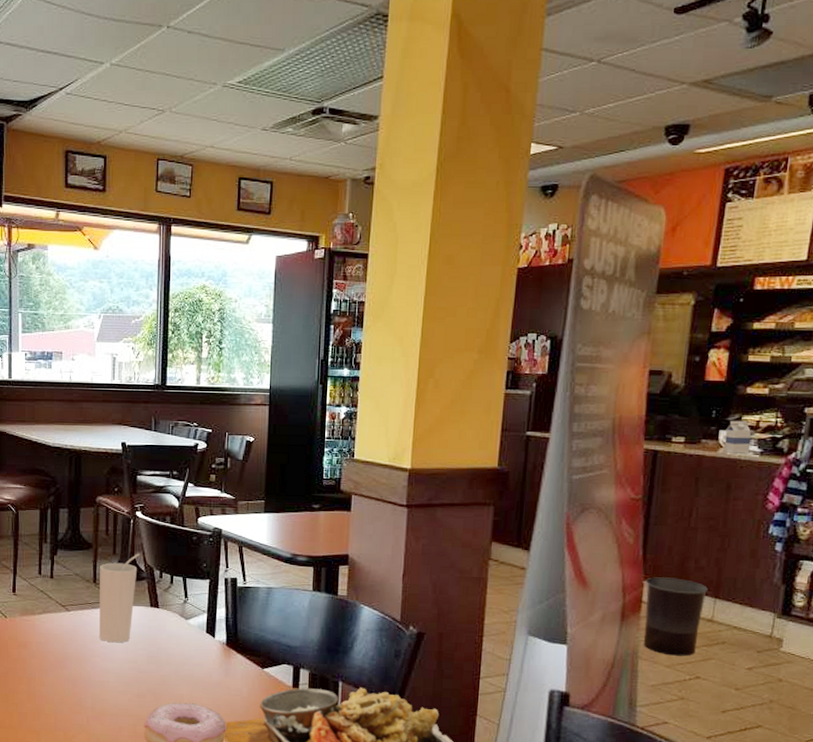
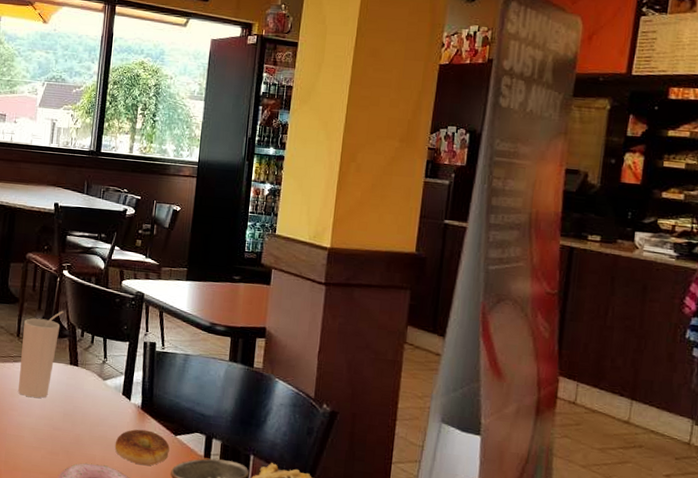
bagel: none [202,665,257,701] -> present [114,429,170,466]
waste bin: present [643,577,709,656] -> none [558,373,625,457]
carton: present [724,420,751,454] -> none [640,223,667,257]

